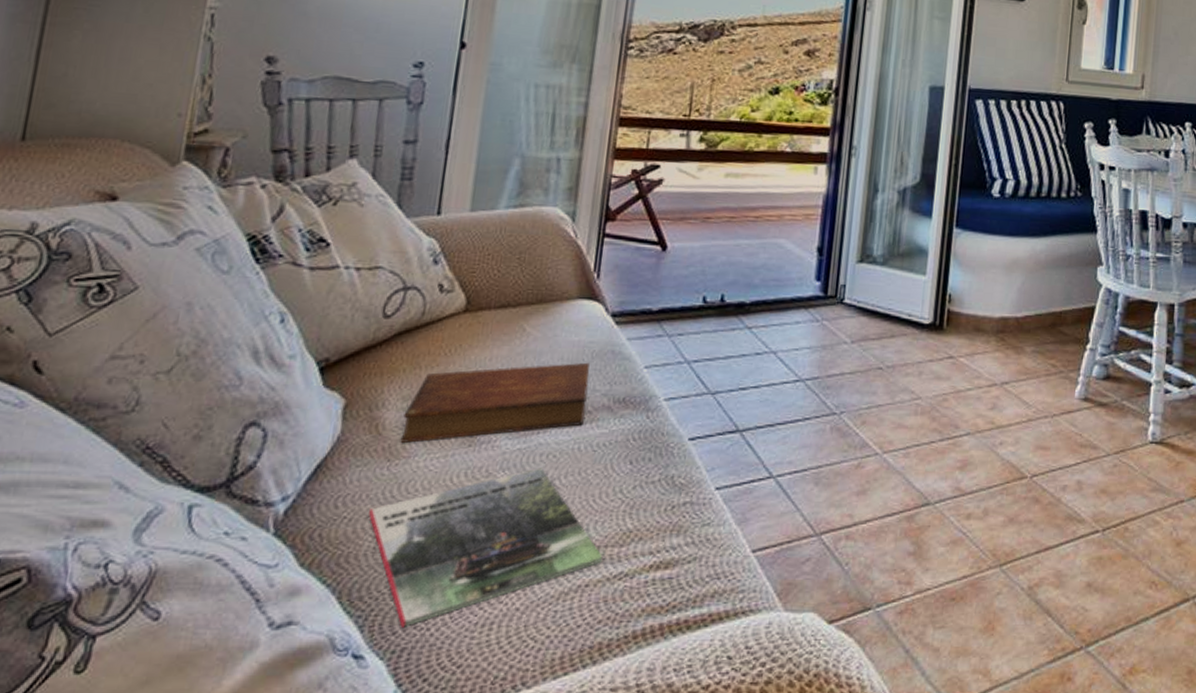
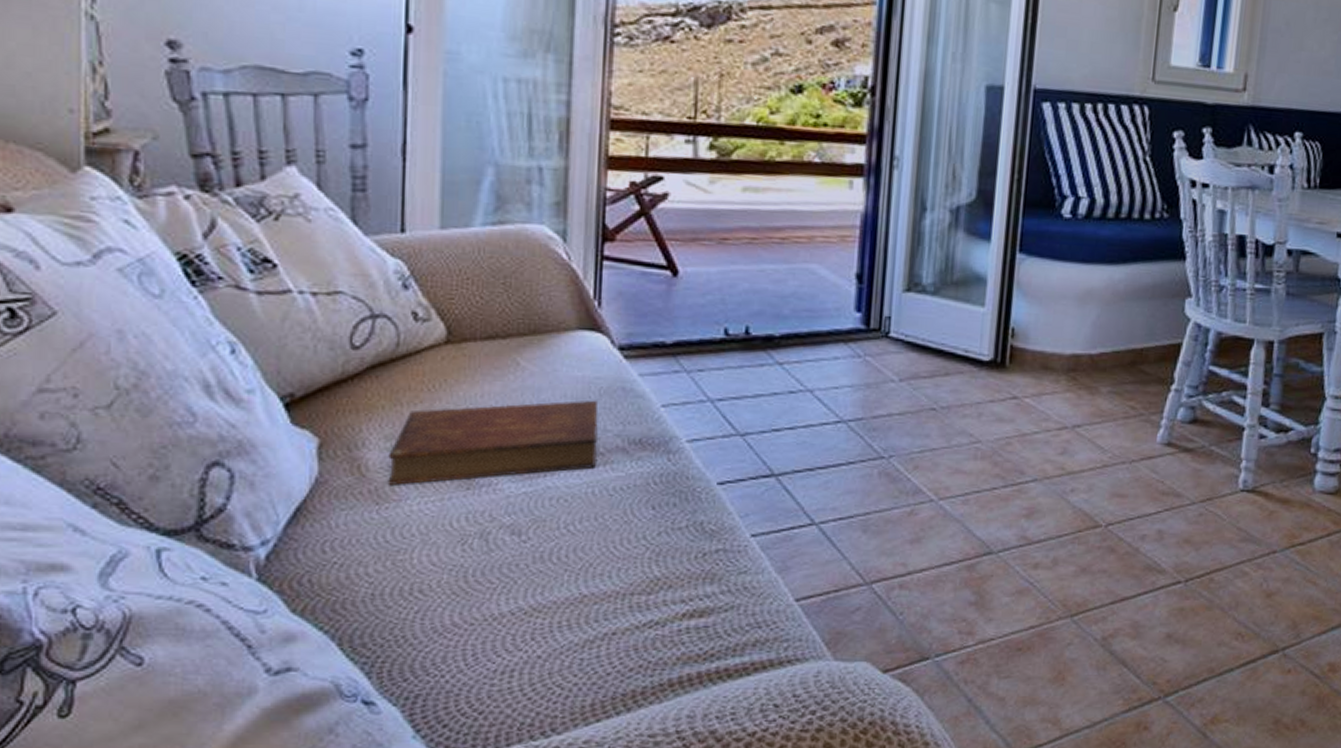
magazine: present [369,468,603,627] -> none [362,512,630,674]

